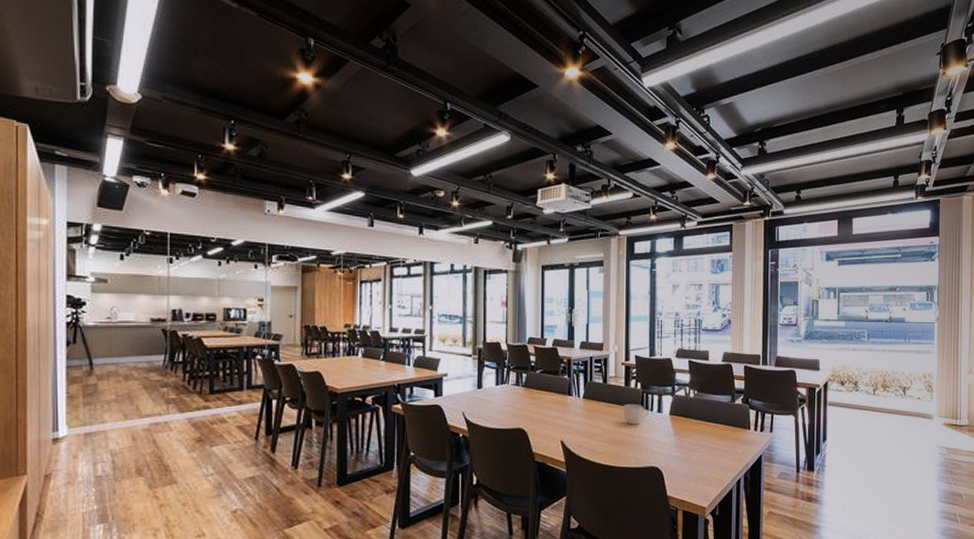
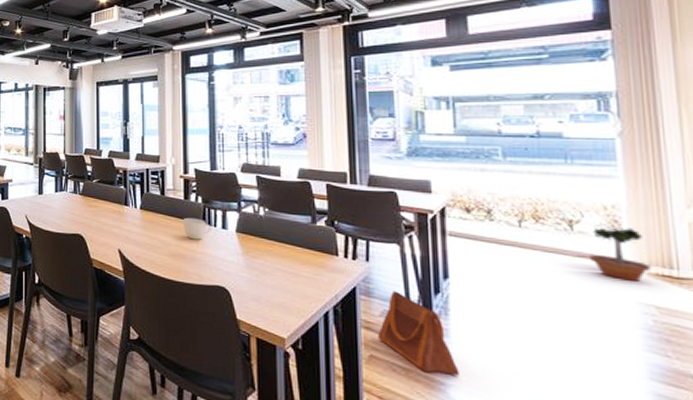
shopping bag: none [775,455,829,519] -> present [378,290,460,376]
potted tree: none [913,387,947,431] -> present [588,222,653,281]

